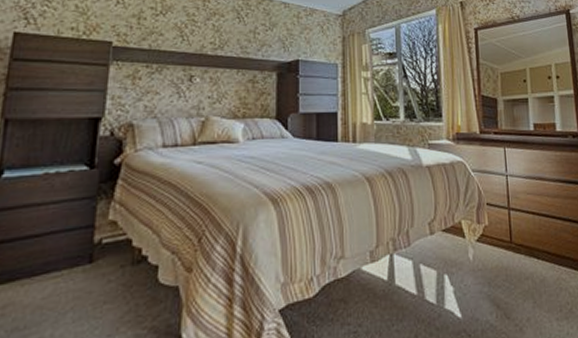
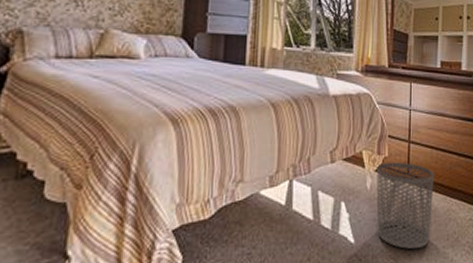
waste bin: none [478,230,542,323] -> present [376,162,434,250]

